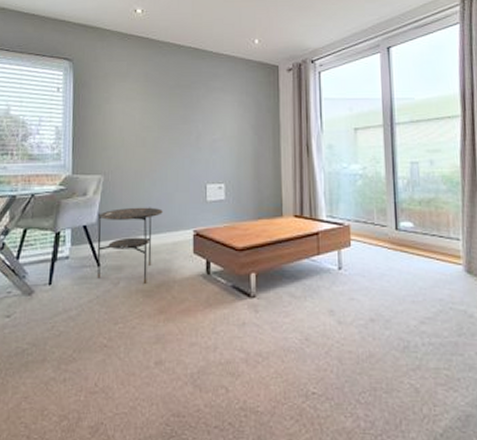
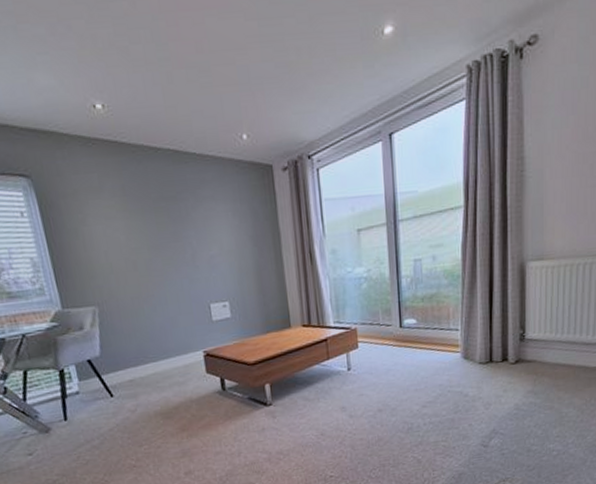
side table: present [97,207,163,283] -> none [100,333,169,409]

